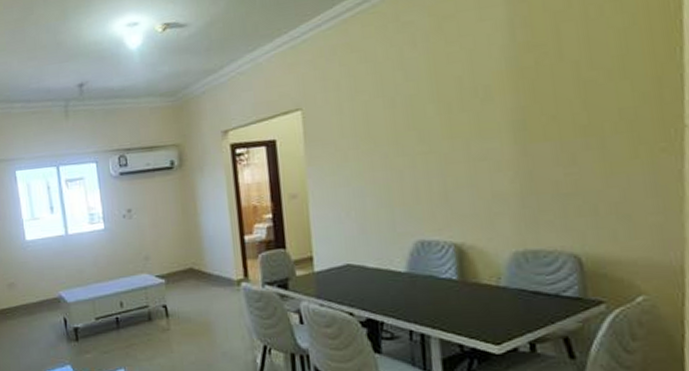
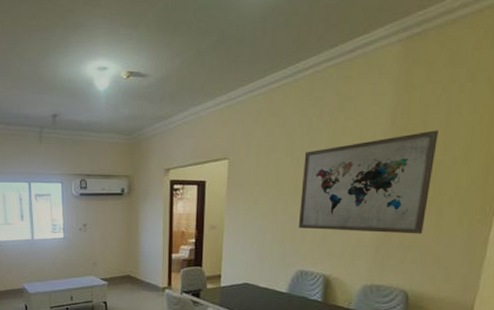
wall art: none [400,40,585,186] -> present [298,130,438,234]

